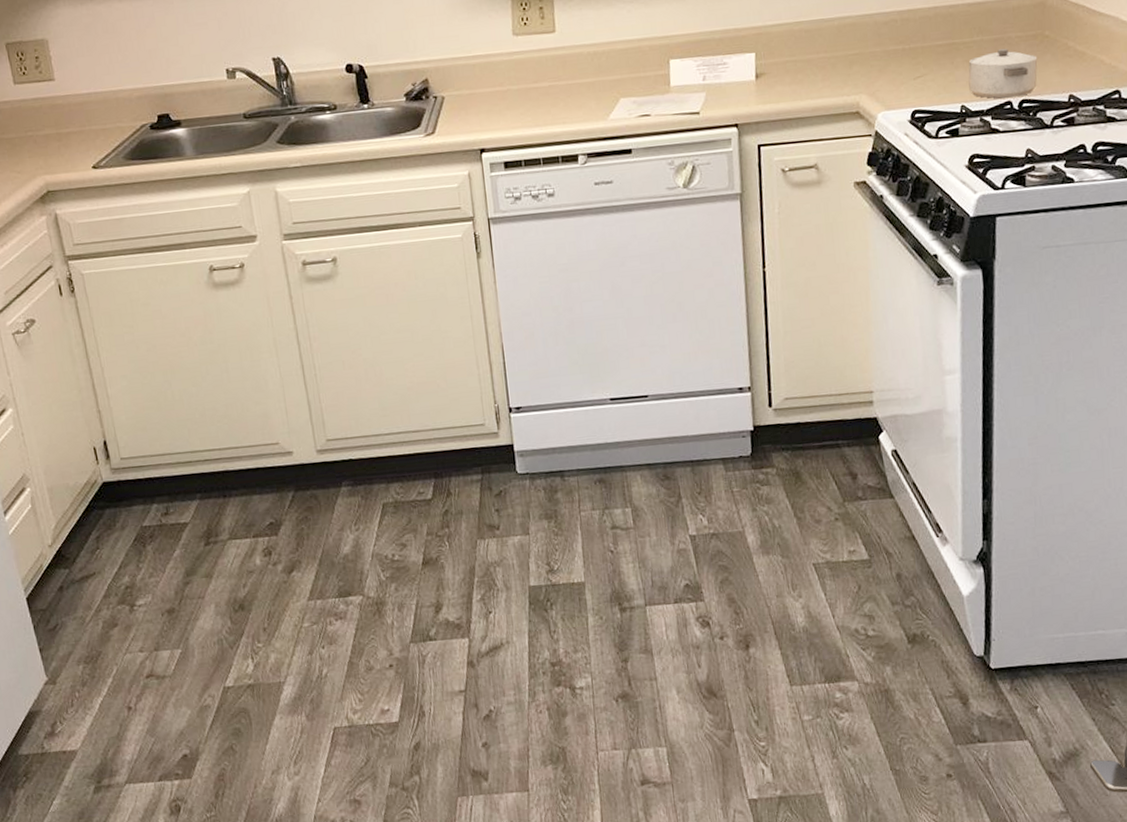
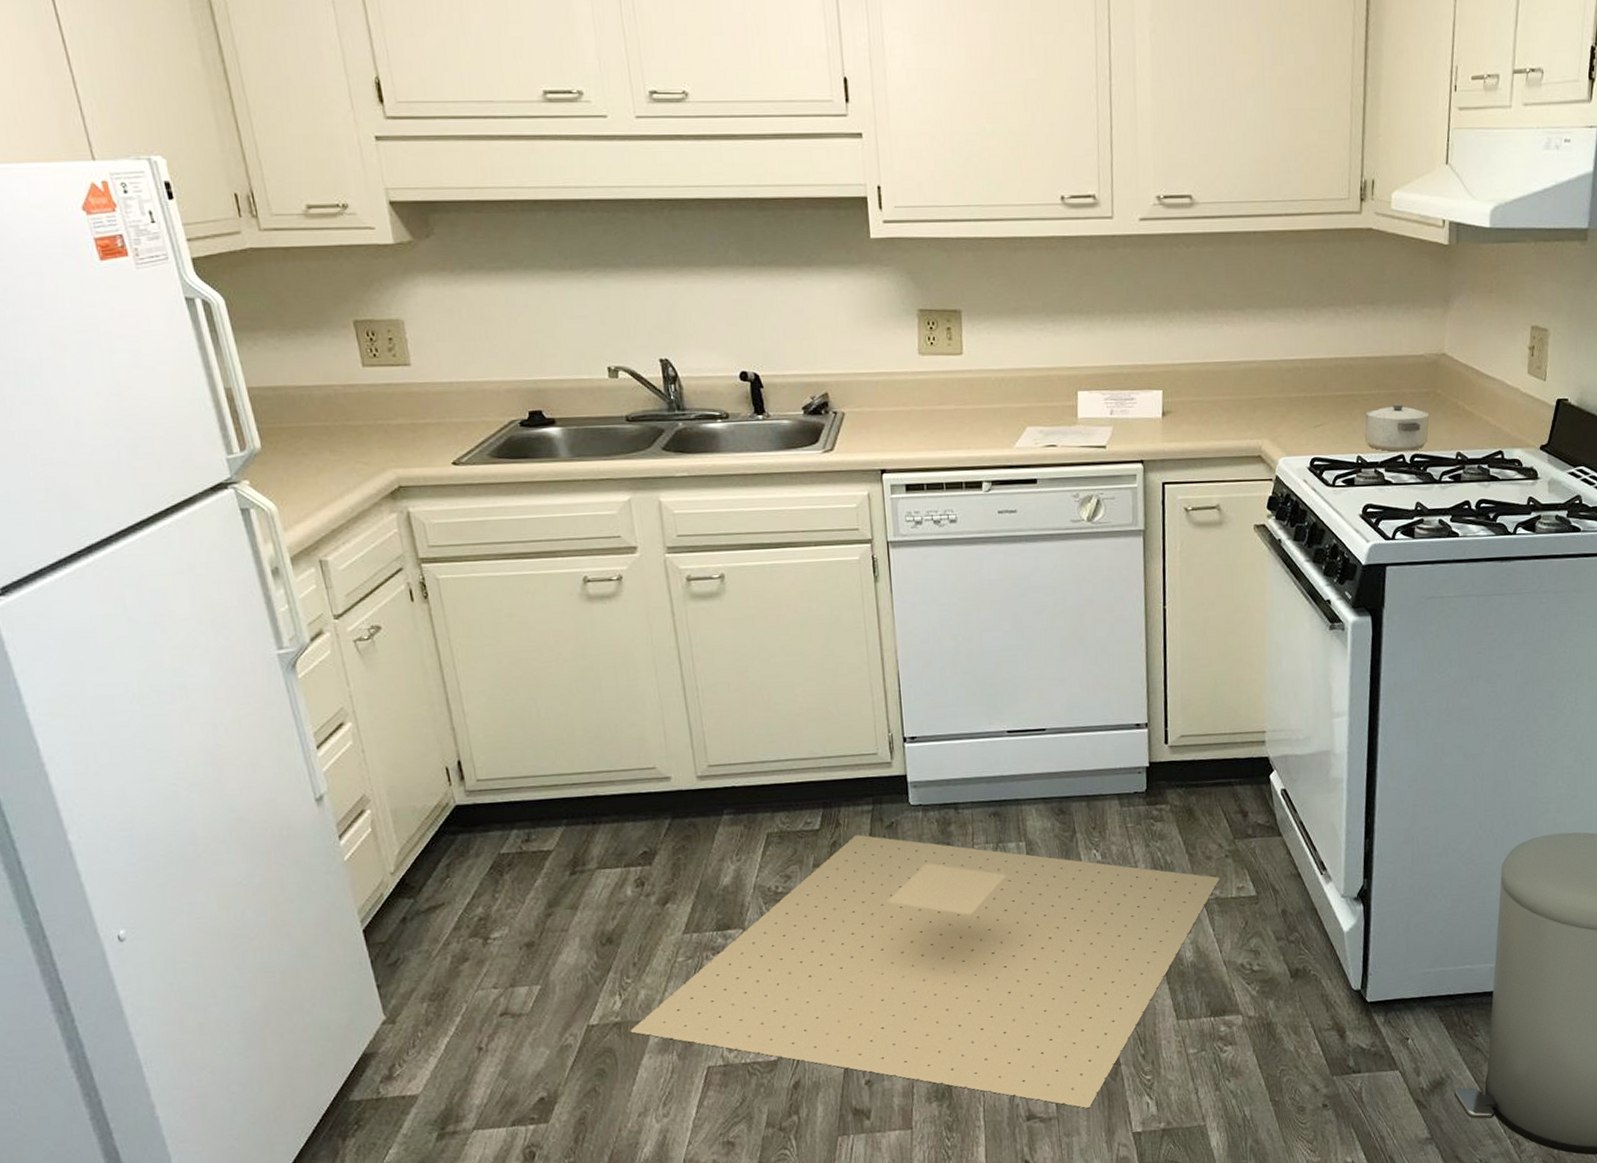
floor mat: none [262,503,831,774] -> present [630,835,1220,1108]

